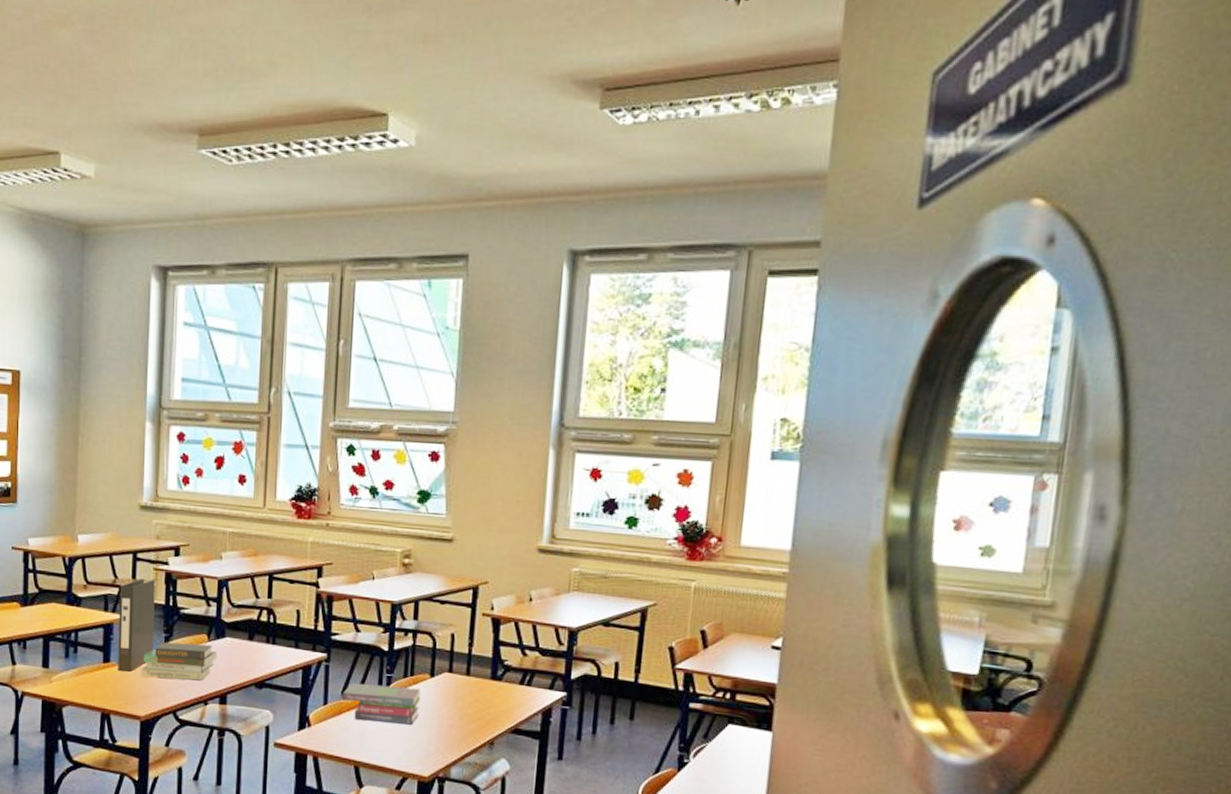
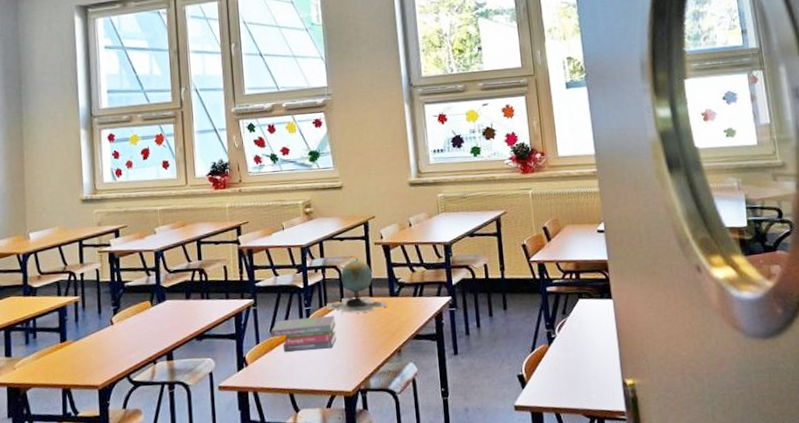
binder: present [118,578,155,672] -> none [69,261,105,348]
books: present [140,641,218,681] -> none [94,309,161,349]
globe: none [411,627,486,693] -> present [326,258,387,314]

